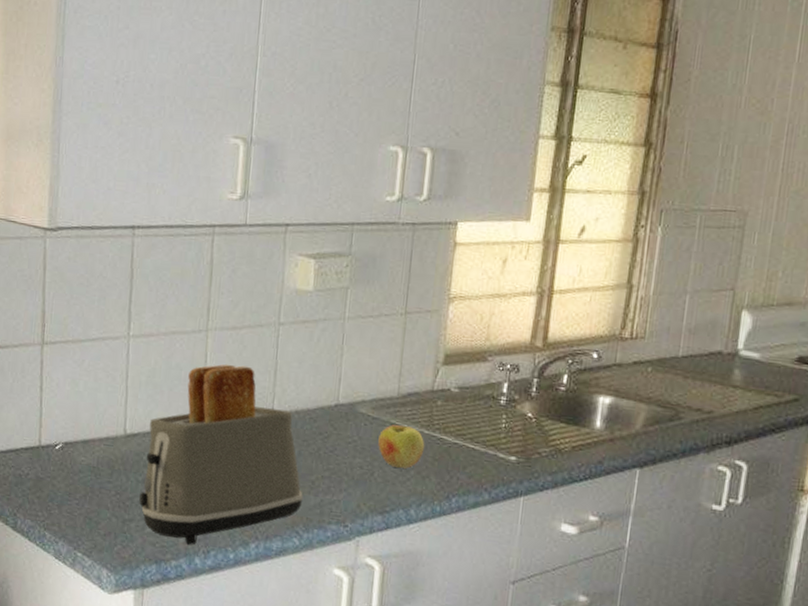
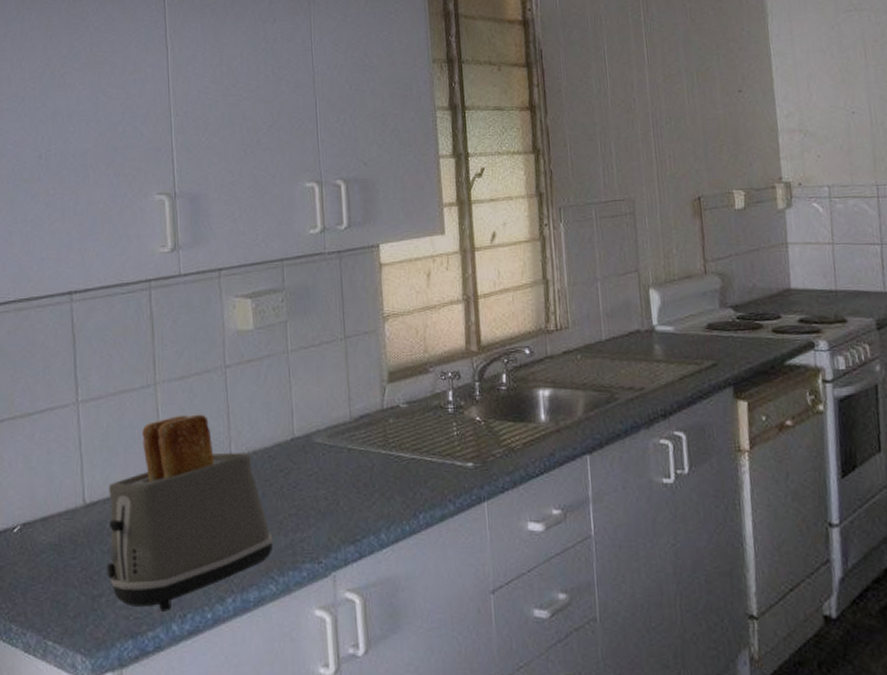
apple: present [378,425,425,468] -> none [338,449,385,493]

